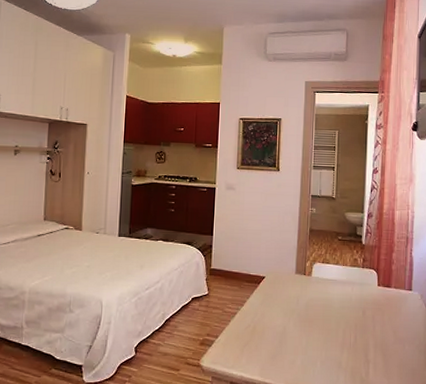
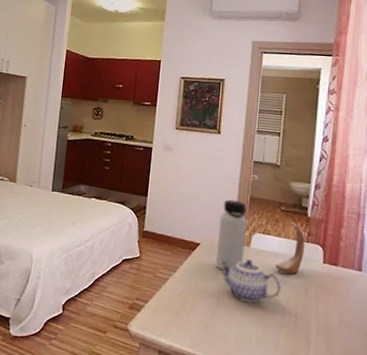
water bottle: none [281,233,307,301] -> present [216,199,247,271]
teapot: none [284,288,341,329] -> present [220,259,281,303]
banana: none [334,250,361,299] -> present [274,222,305,274]

